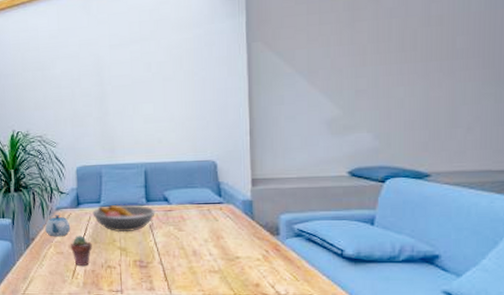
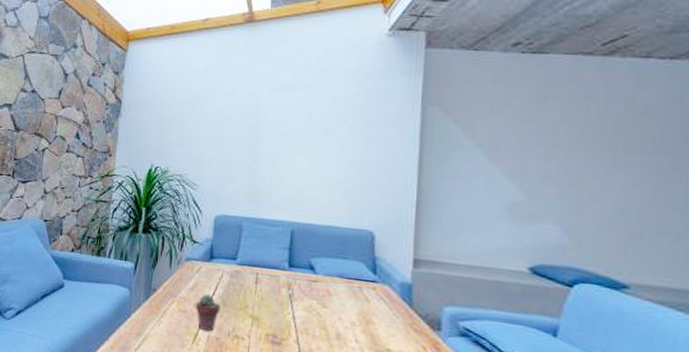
teapot: present [45,214,71,237] -> none [170,265,199,293]
fruit bowl: present [92,204,155,233] -> none [226,264,298,299]

